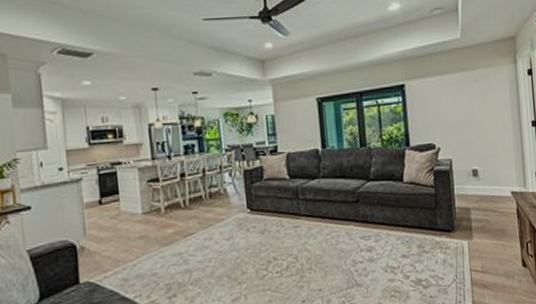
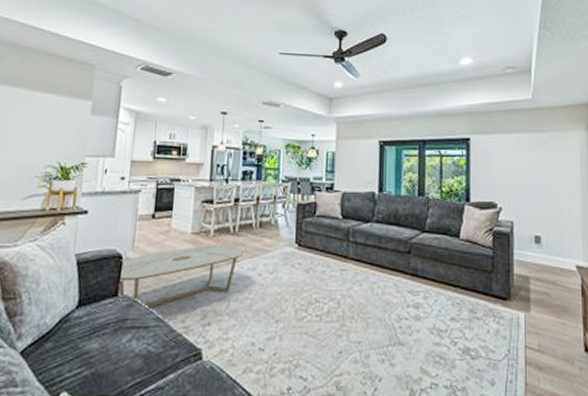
coffee table: none [75,219,199,291] -> present [117,244,245,308]

